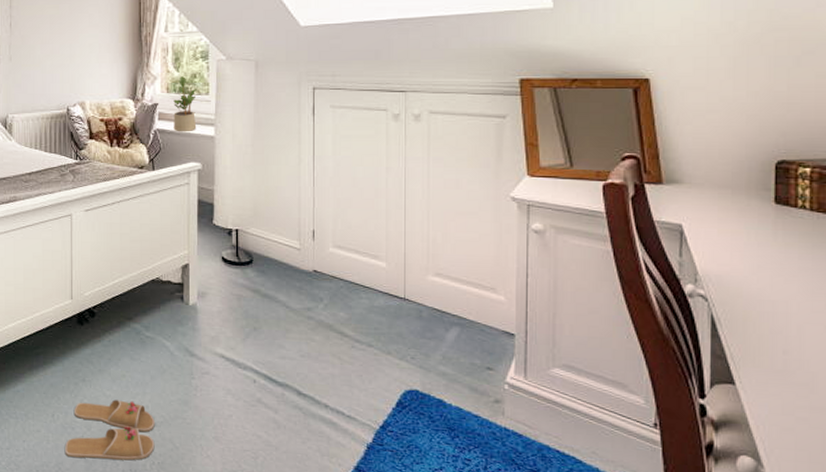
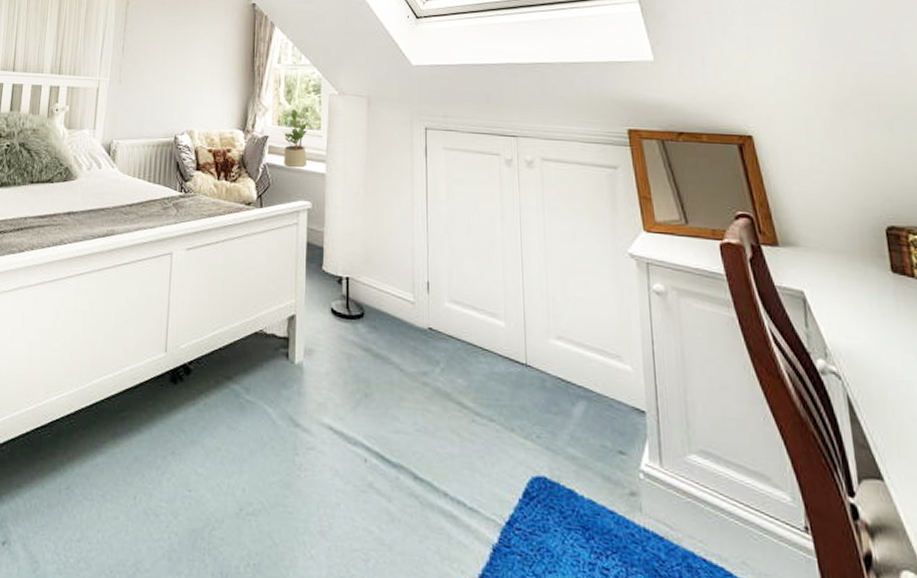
slipper: present [65,399,155,461] -> none [146,479,252,561]

